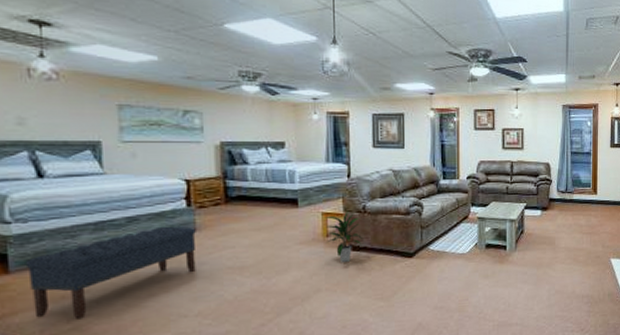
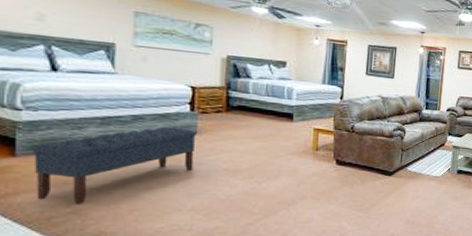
indoor plant: present [325,210,364,262] -> none [316,129,349,174]

